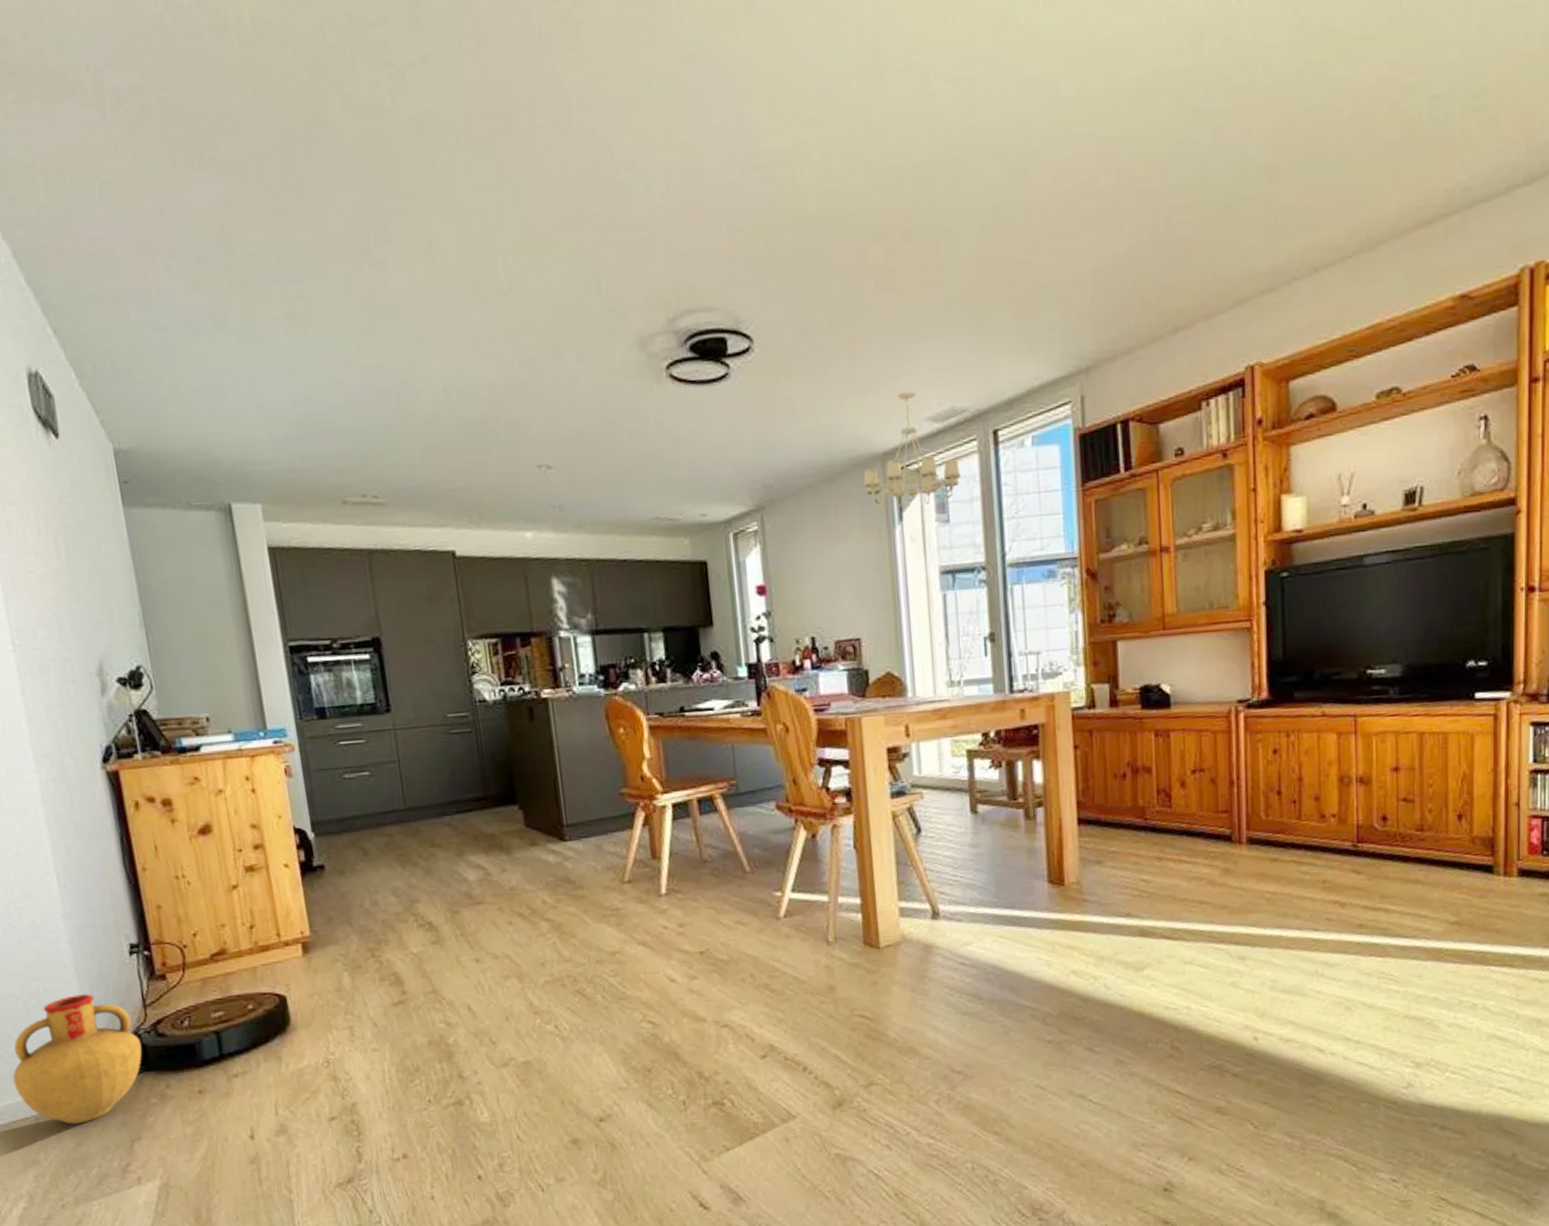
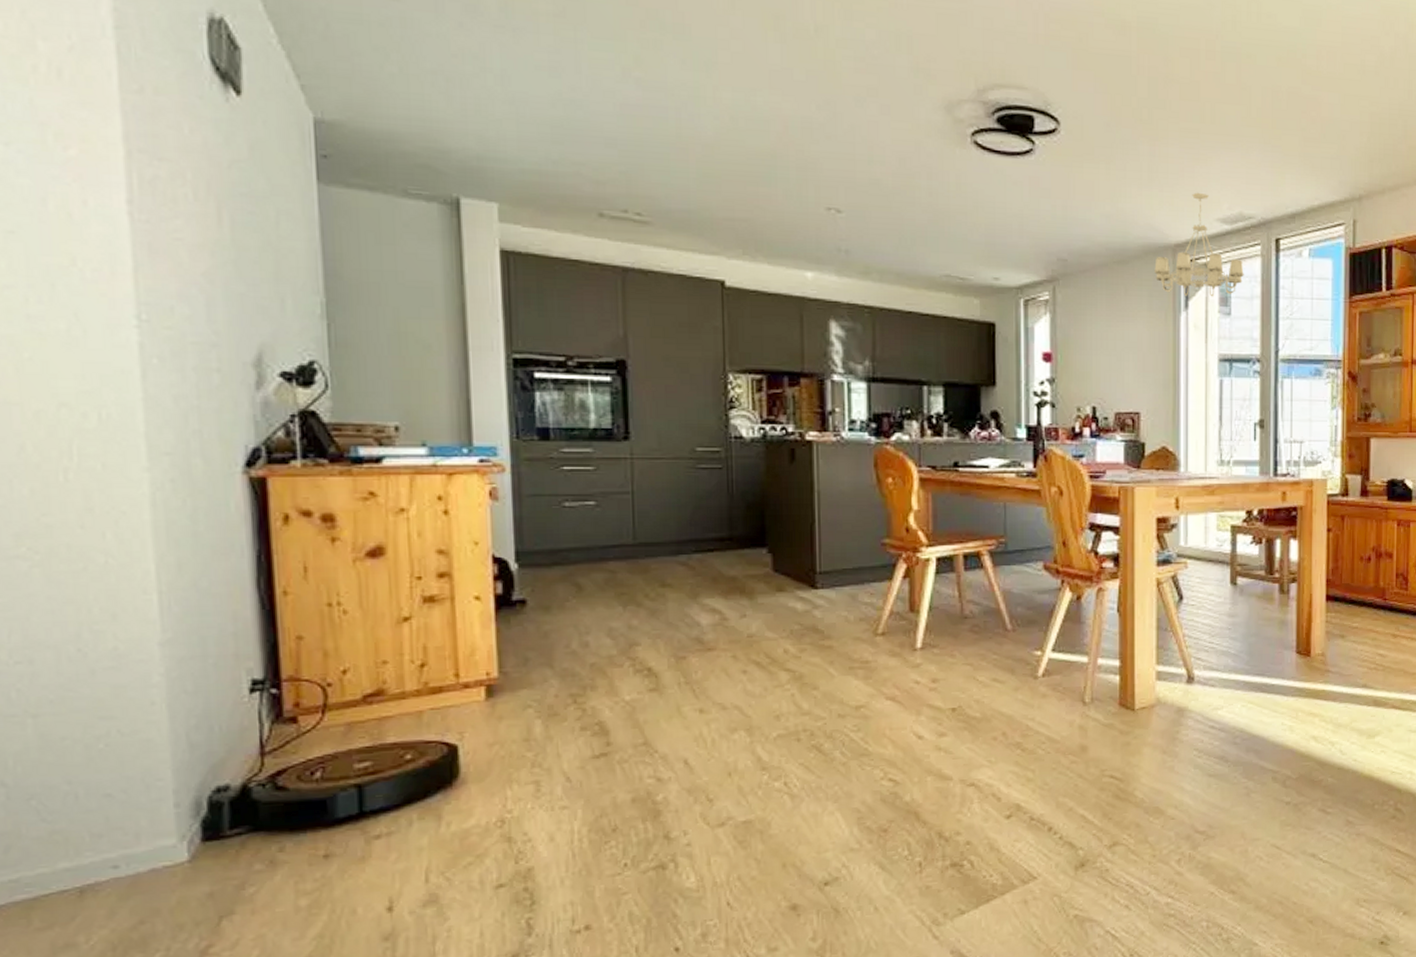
vase: present [12,994,142,1125] -> none [52,738,251,898]

